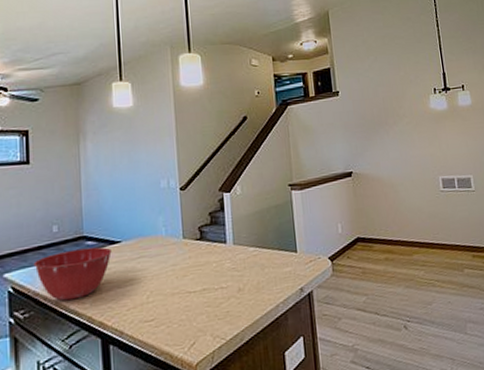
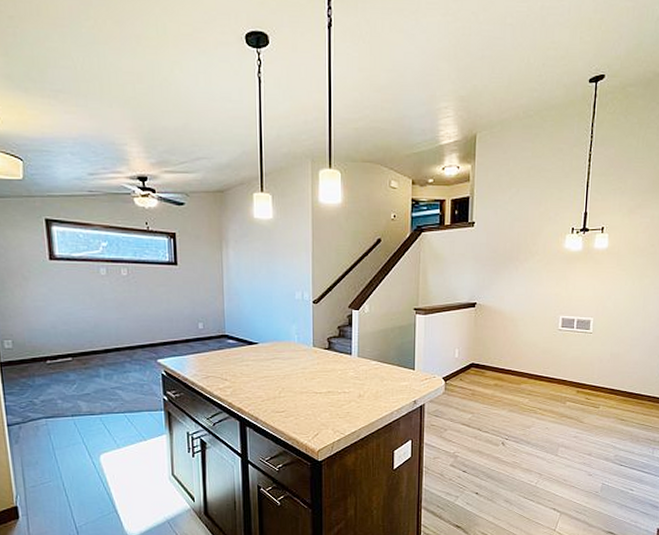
mixing bowl: present [33,247,112,301] -> none [182,345,250,388]

